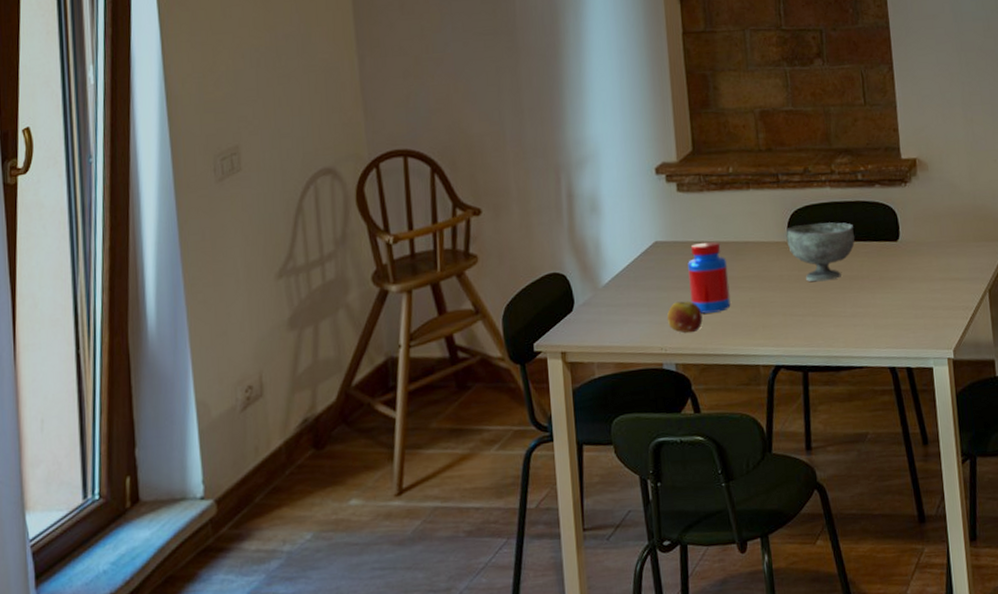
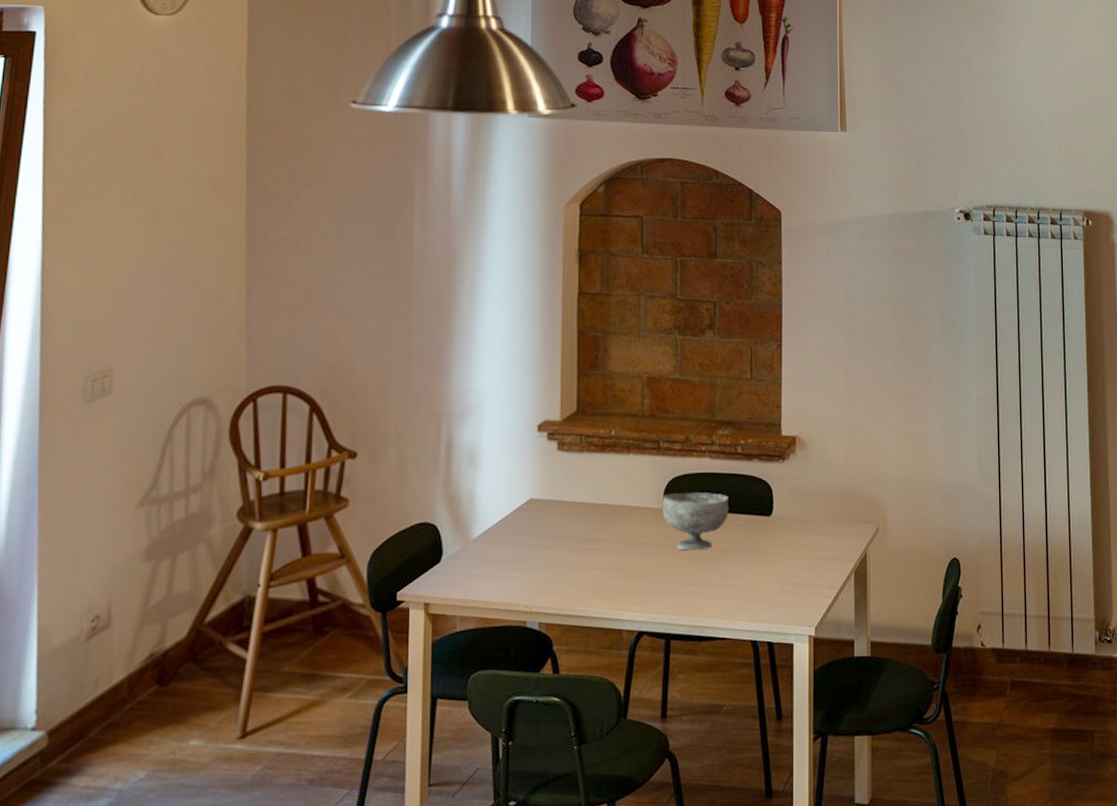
fruit: present [666,301,703,334] -> none [534,560,571,593]
jar: present [688,241,731,314] -> none [560,502,601,574]

